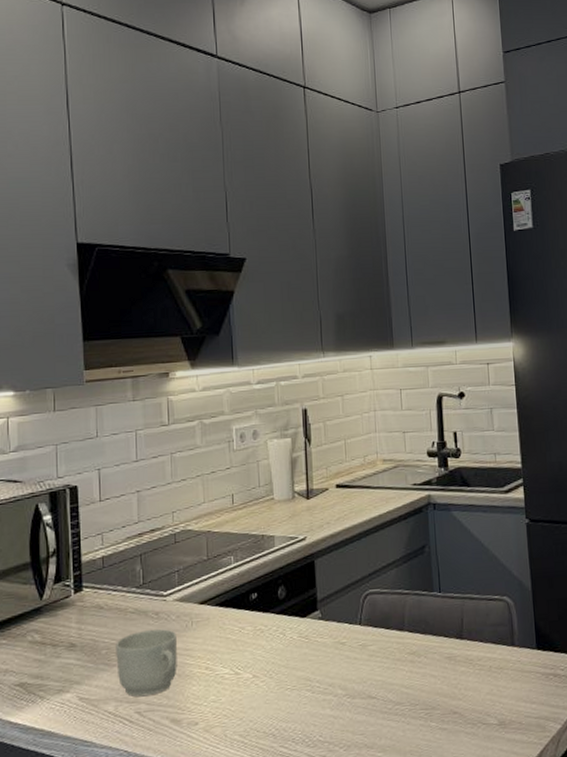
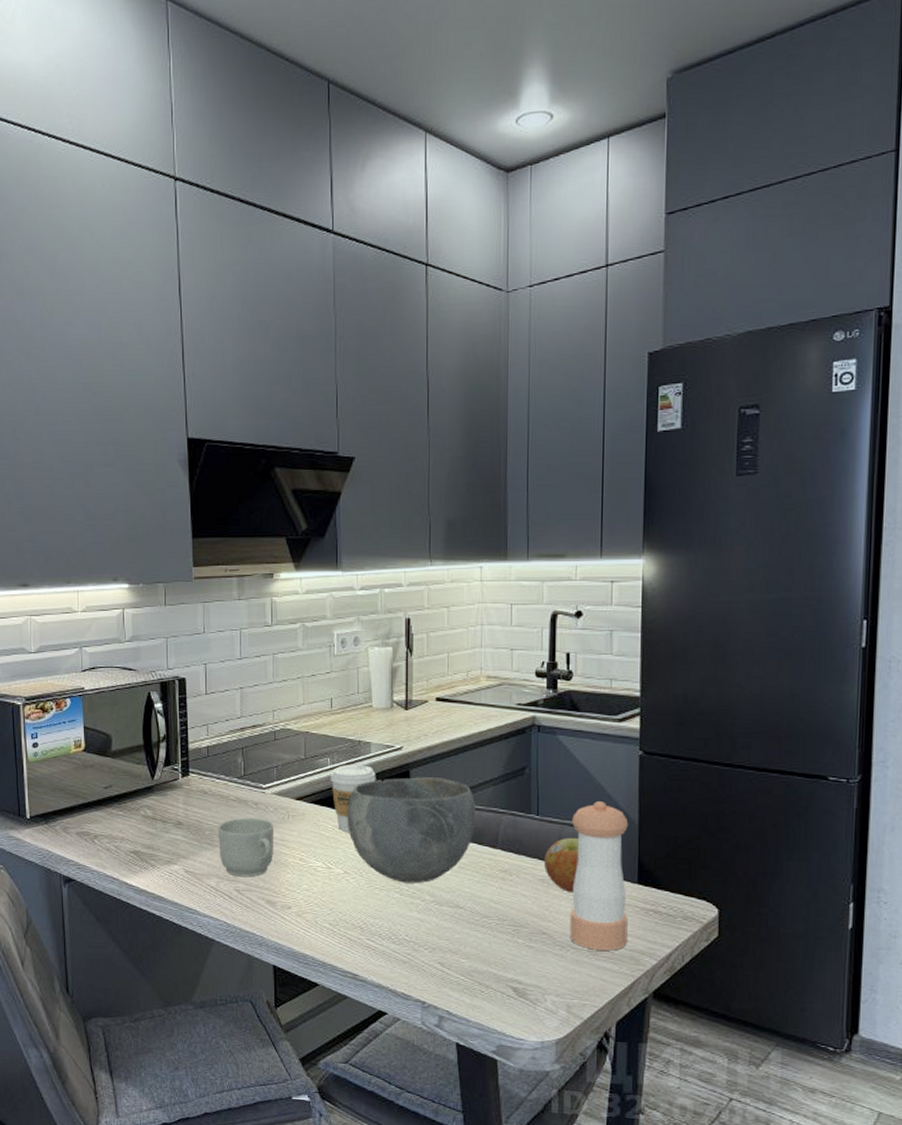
coffee cup: none [234,559,281,633] -> present [330,764,376,832]
bowl: none [253,564,382,680] -> present [347,777,476,884]
apple: none [449,610,481,667] -> present [543,837,579,893]
pepper shaker: none [472,572,533,723] -> present [570,801,629,951]

